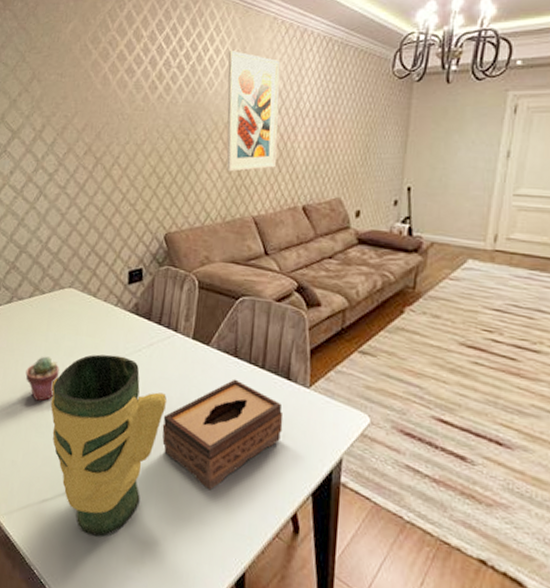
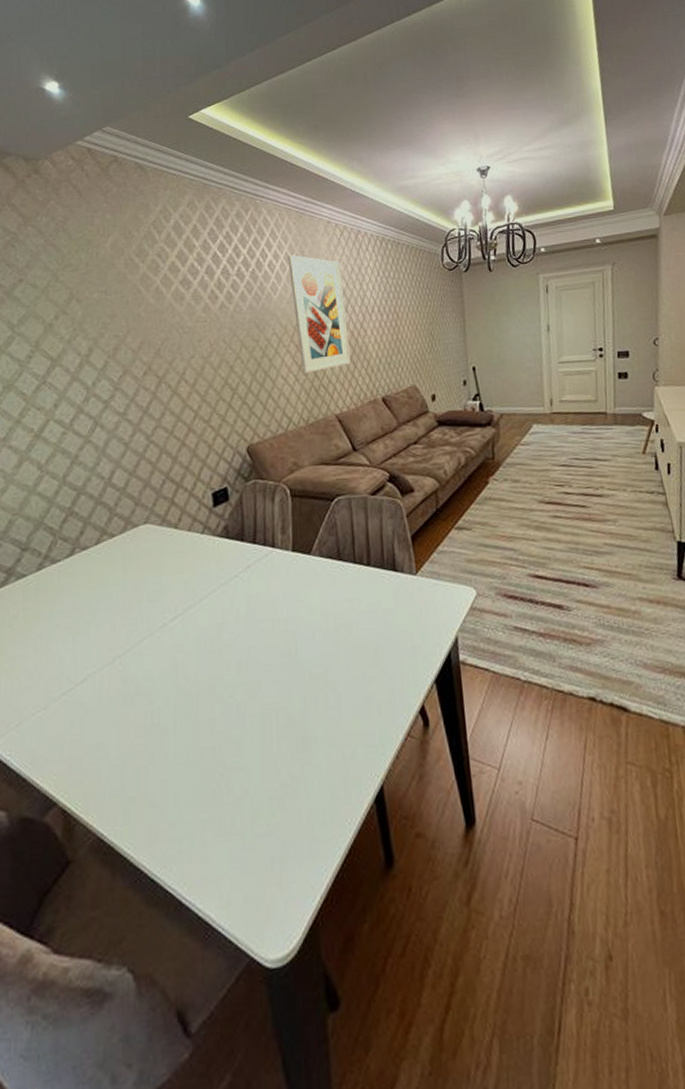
potted succulent: present [25,356,60,402] -> none [101,608,144,663]
vase: present [50,354,167,537] -> none [136,587,275,803]
tissue box: present [162,379,284,491] -> none [272,583,397,709]

